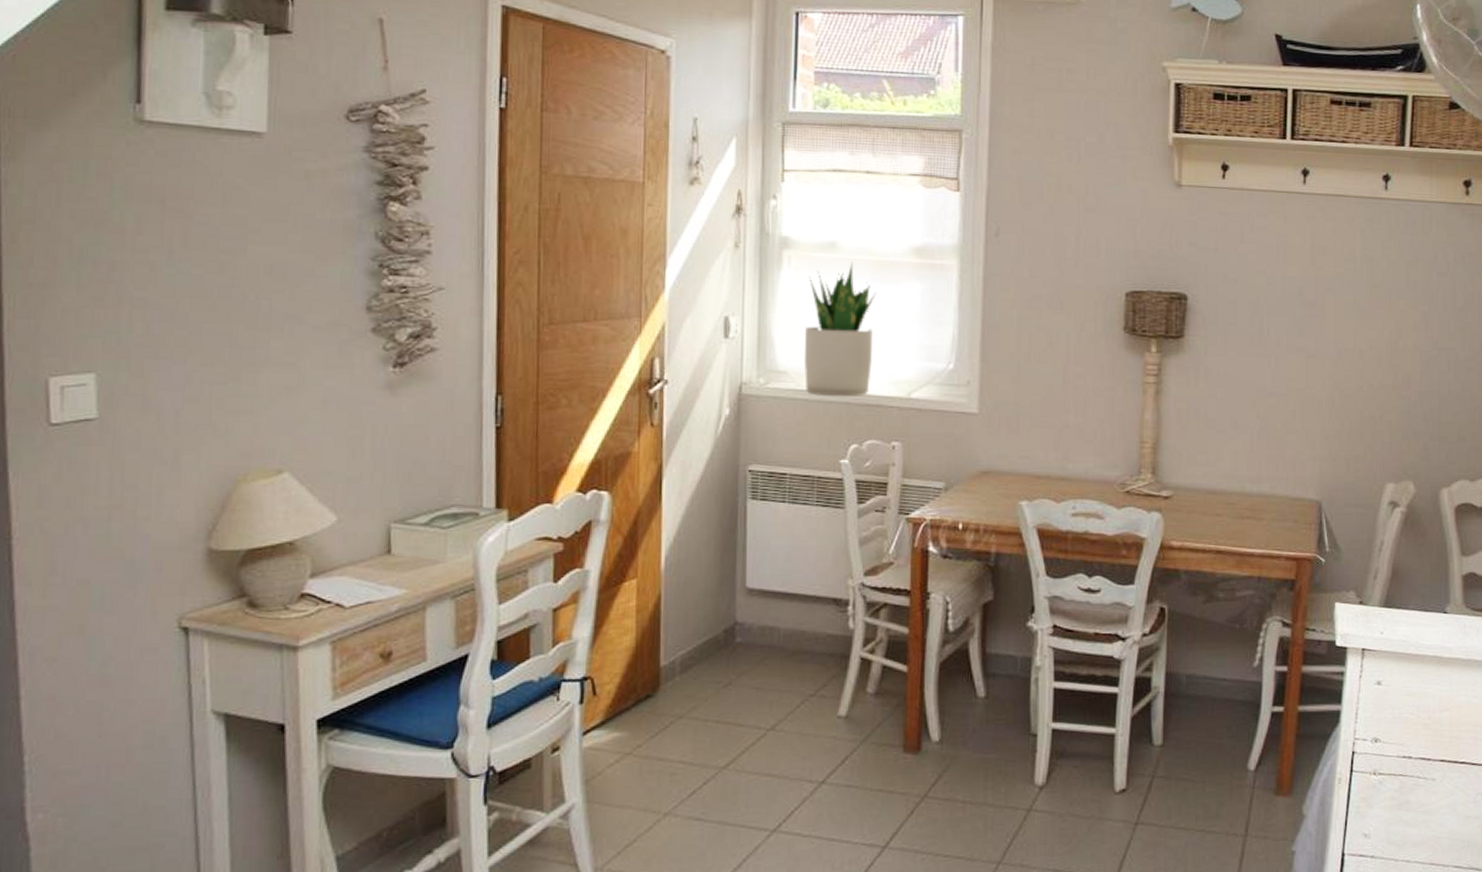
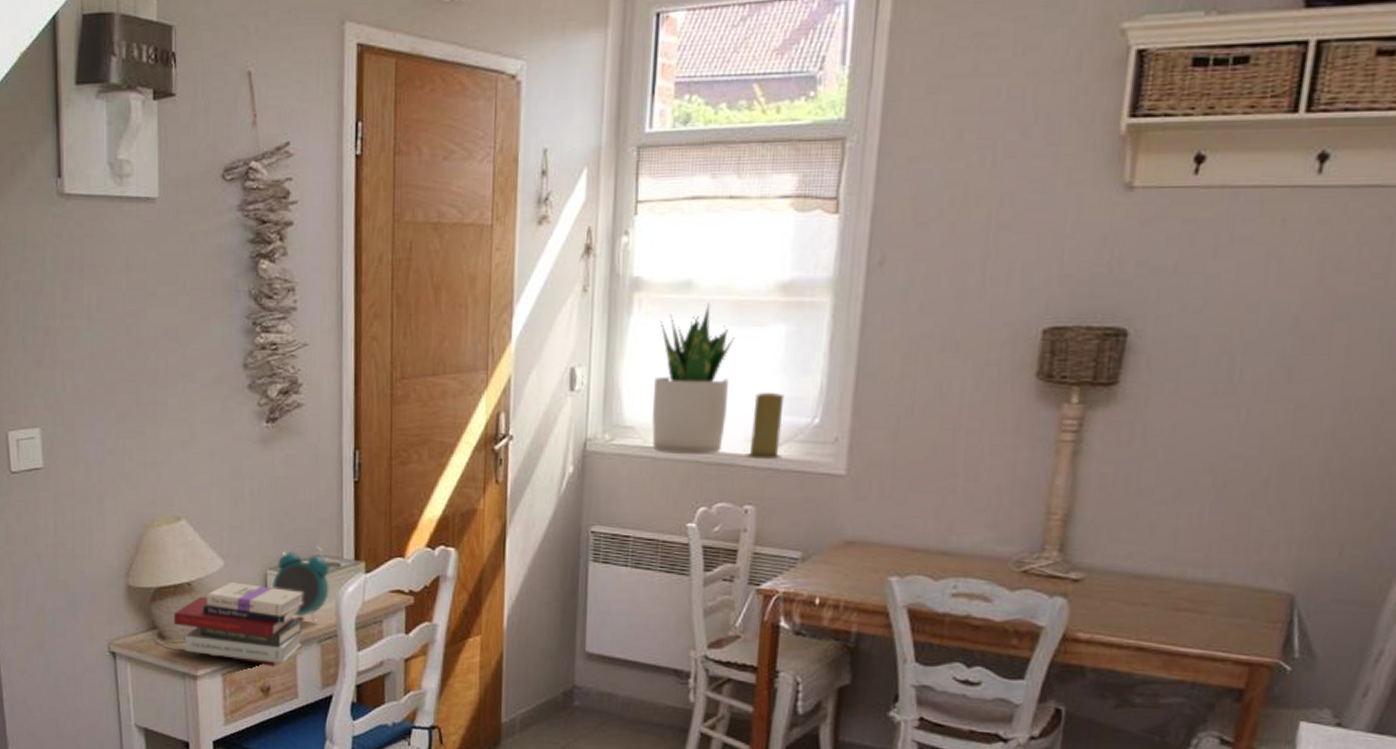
books: none [269,538,435,629] -> present [173,582,304,667]
alarm clock: none [397,494,466,578] -> present [272,544,330,624]
candle: none [889,340,923,401] -> present [744,392,785,460]

